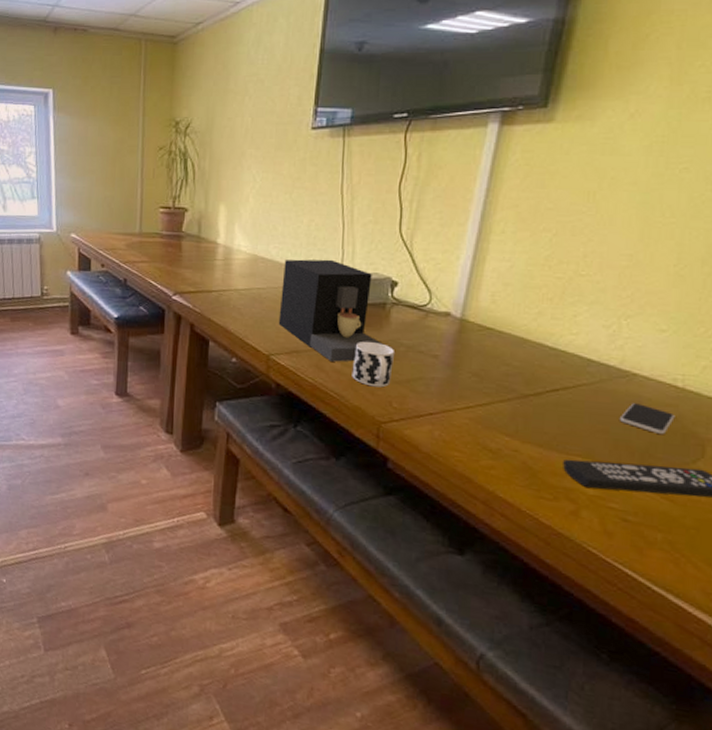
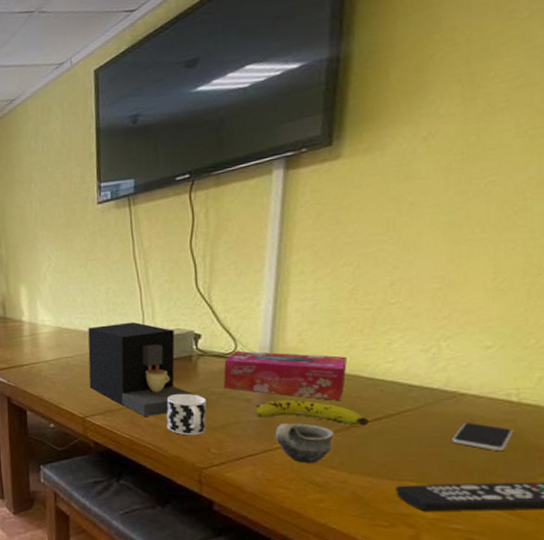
tissue box: none [414,303,534,368] -> present [223,350,347,401]
fruit: none [439,359,546,396] -> present [254,399,368,426]
cup: none [456,385,514,428] -> present [275,423,335,463]

